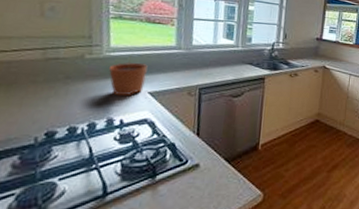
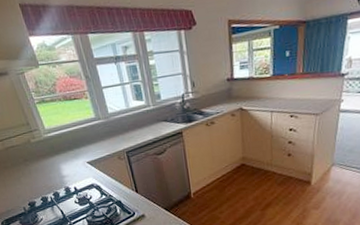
plant pot: present [108,52,148,97] -> none [50,130,83,169]

